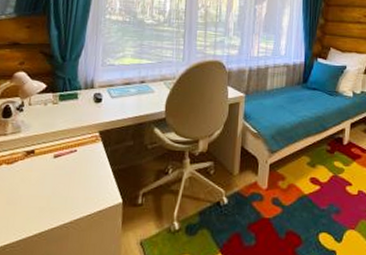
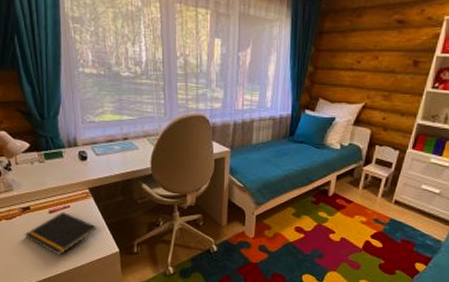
notepad: none [23,157,102,206] -> present [24,212,97,255]

